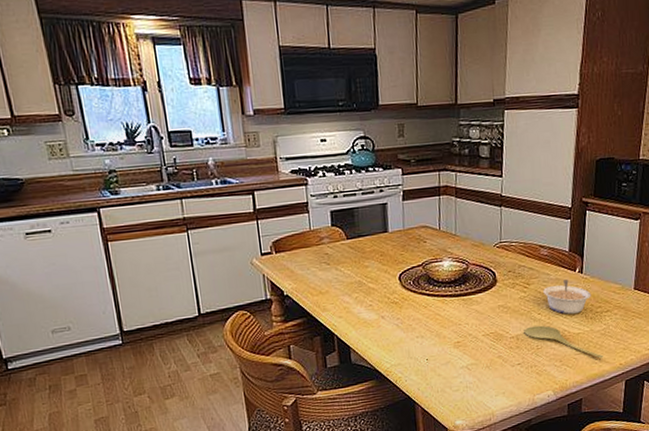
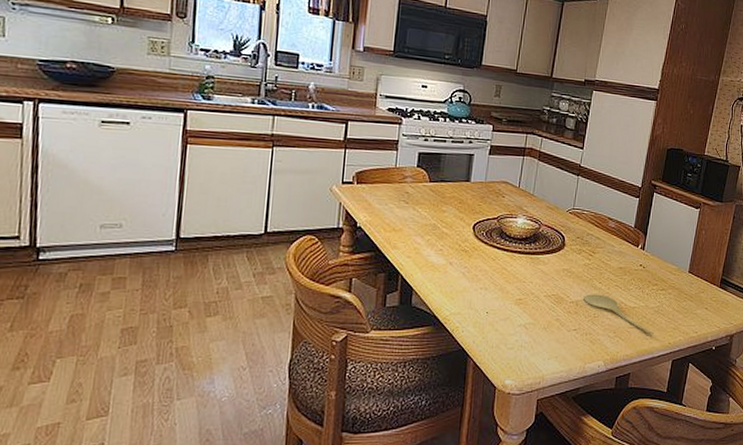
legume: present [543,279,592,315] -> none [606,254,650,288]

